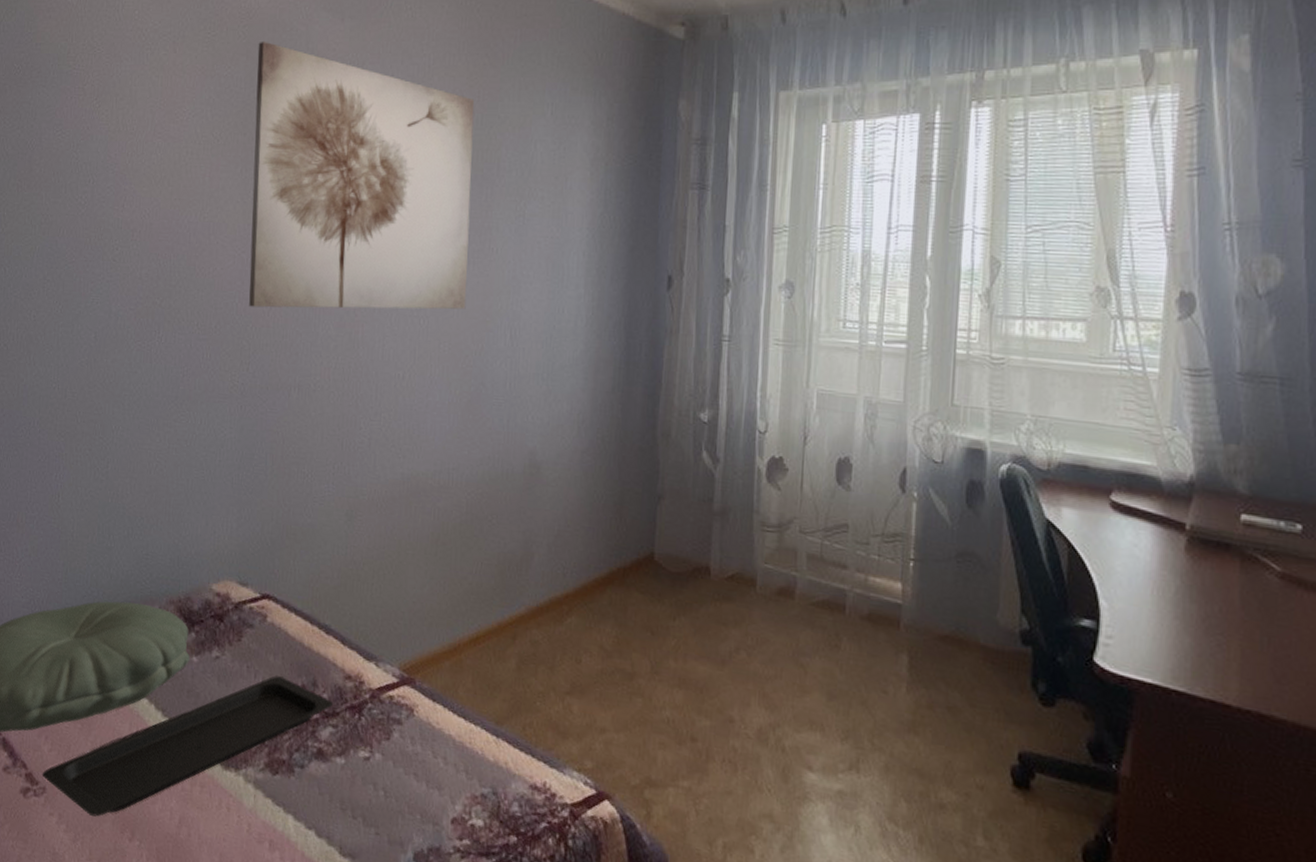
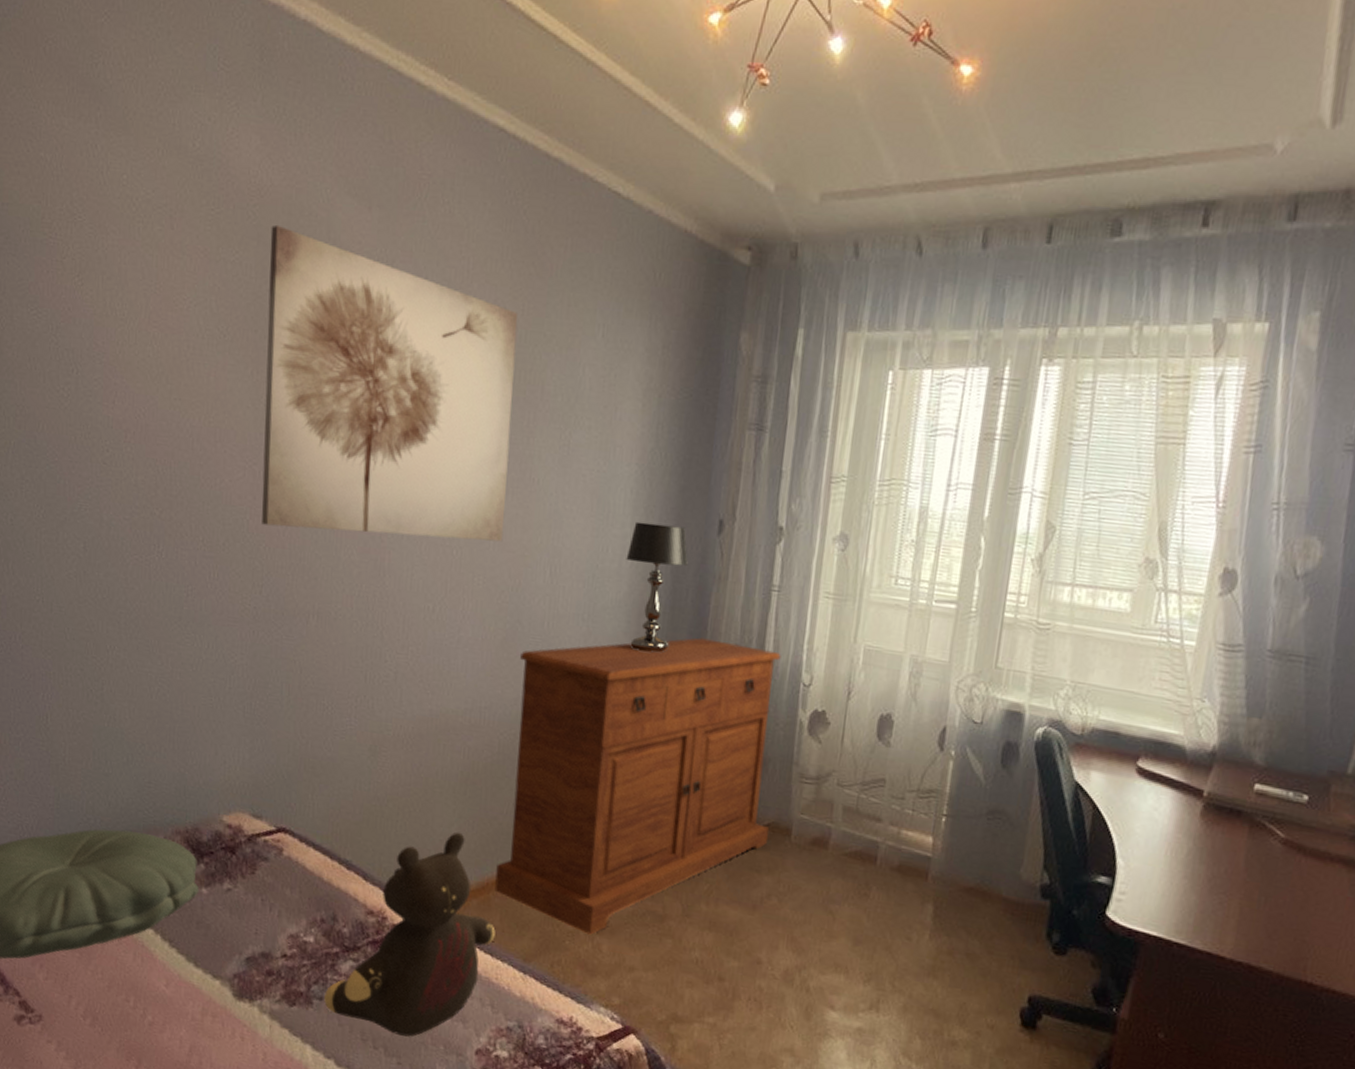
serving tray: present [41,675,334,817] -> none [37,909,355,1045]
teddy bear: none [305,593,468,806] -> present [324,832,495,1037]
sideboard: none [466,390,735,695] -> present [494,637,781,935]
table lamp: none [581,282,640,407] -> present [626,521,688,653]

